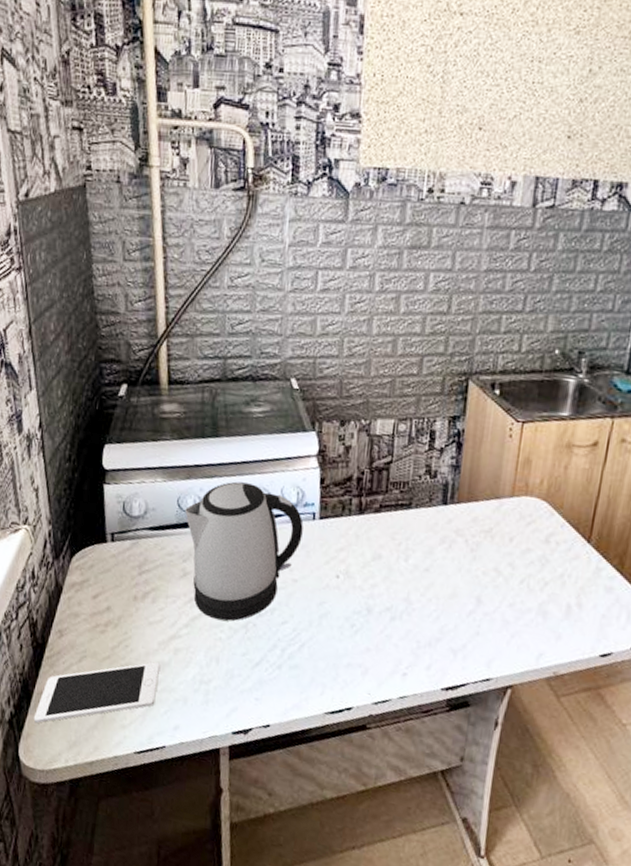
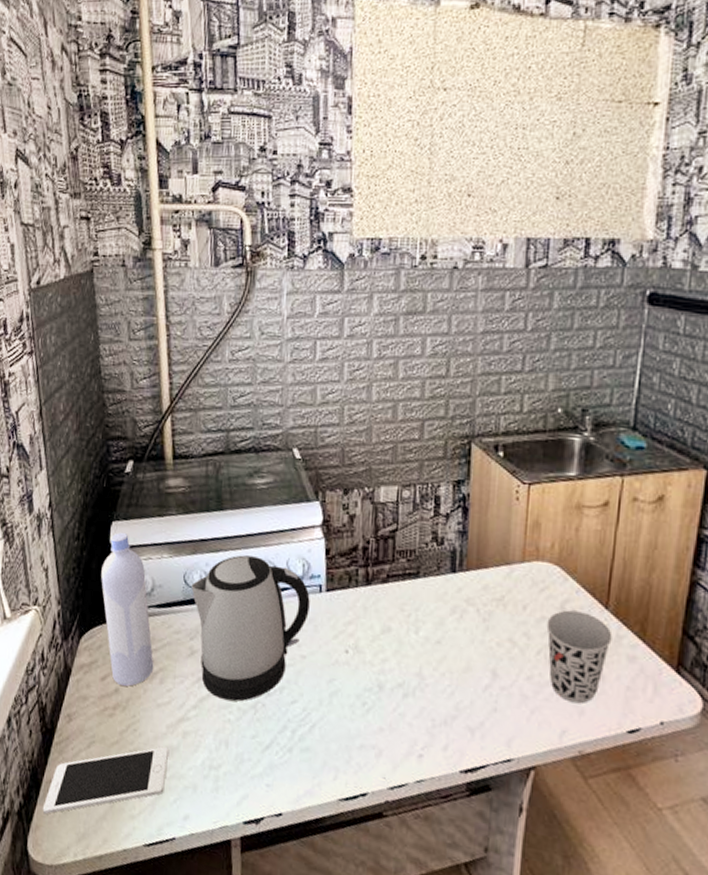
bottle: none [93,455,147,605] -> present [101,532,154,687]
cup: none [530,542,593,630] -> present [546,610,613,704]

